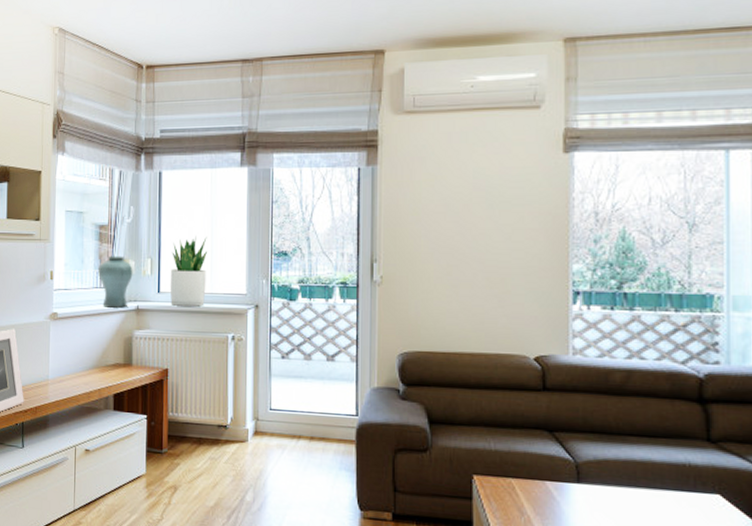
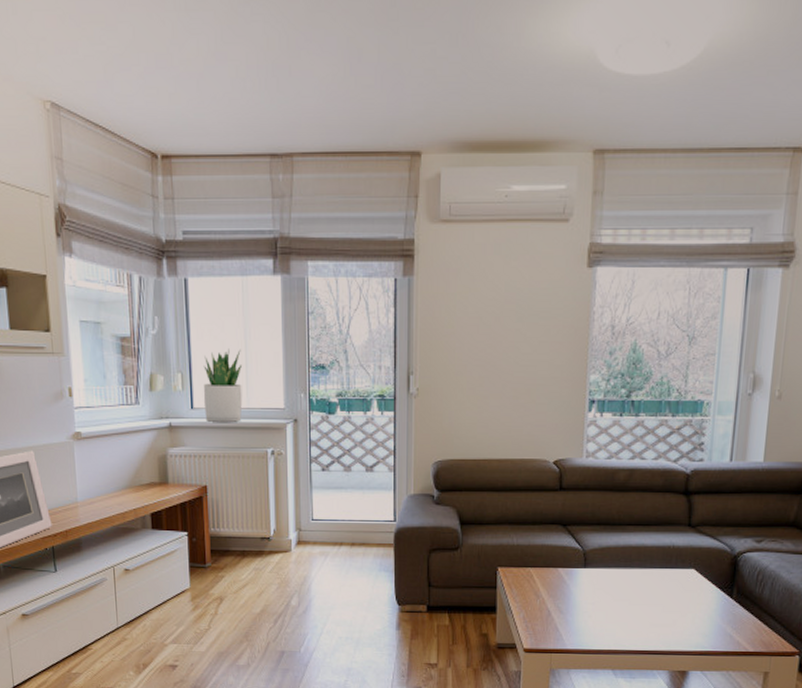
vase: present [98,255,133,308] -> none [123,370,163,425]

